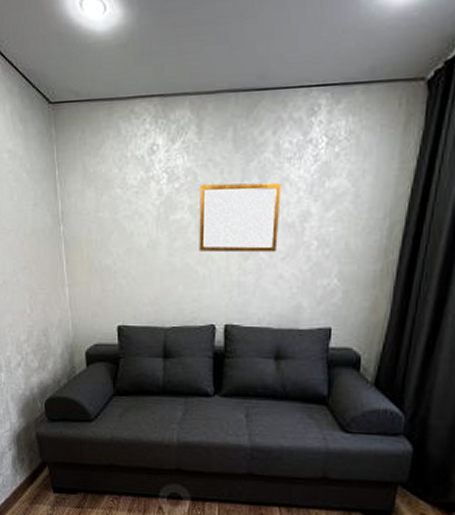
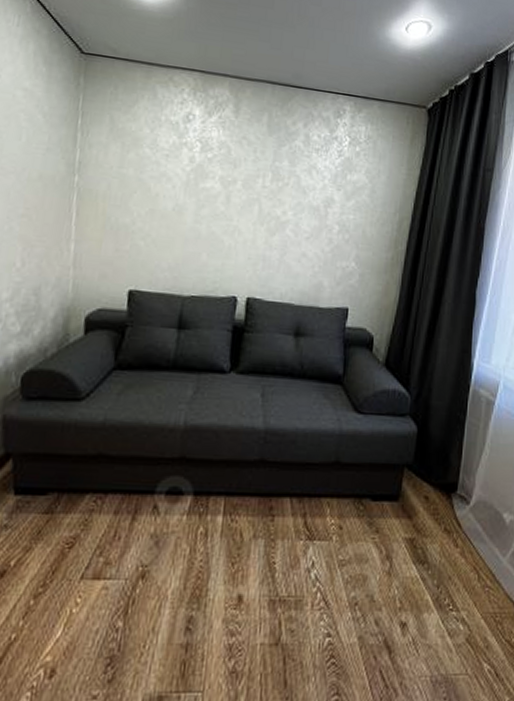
writing board: present [198,182,282,253] -> none [226,158,310,232]

